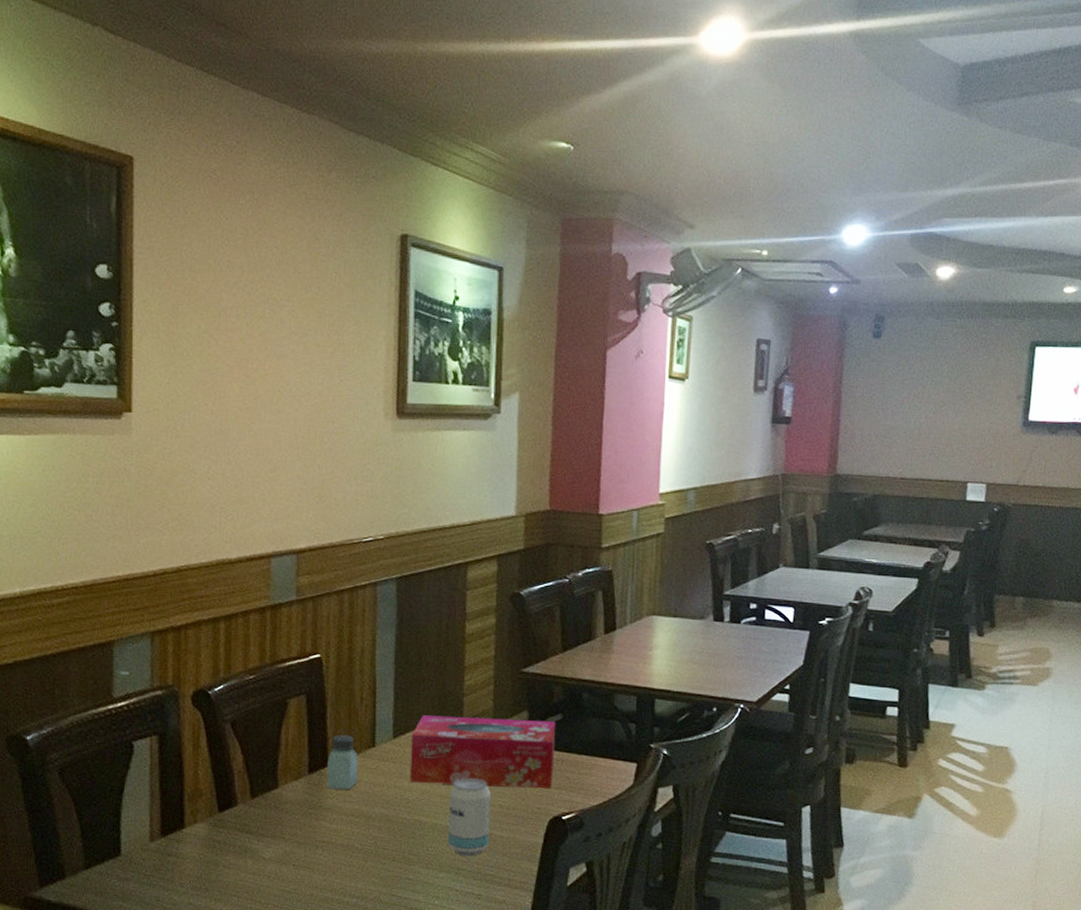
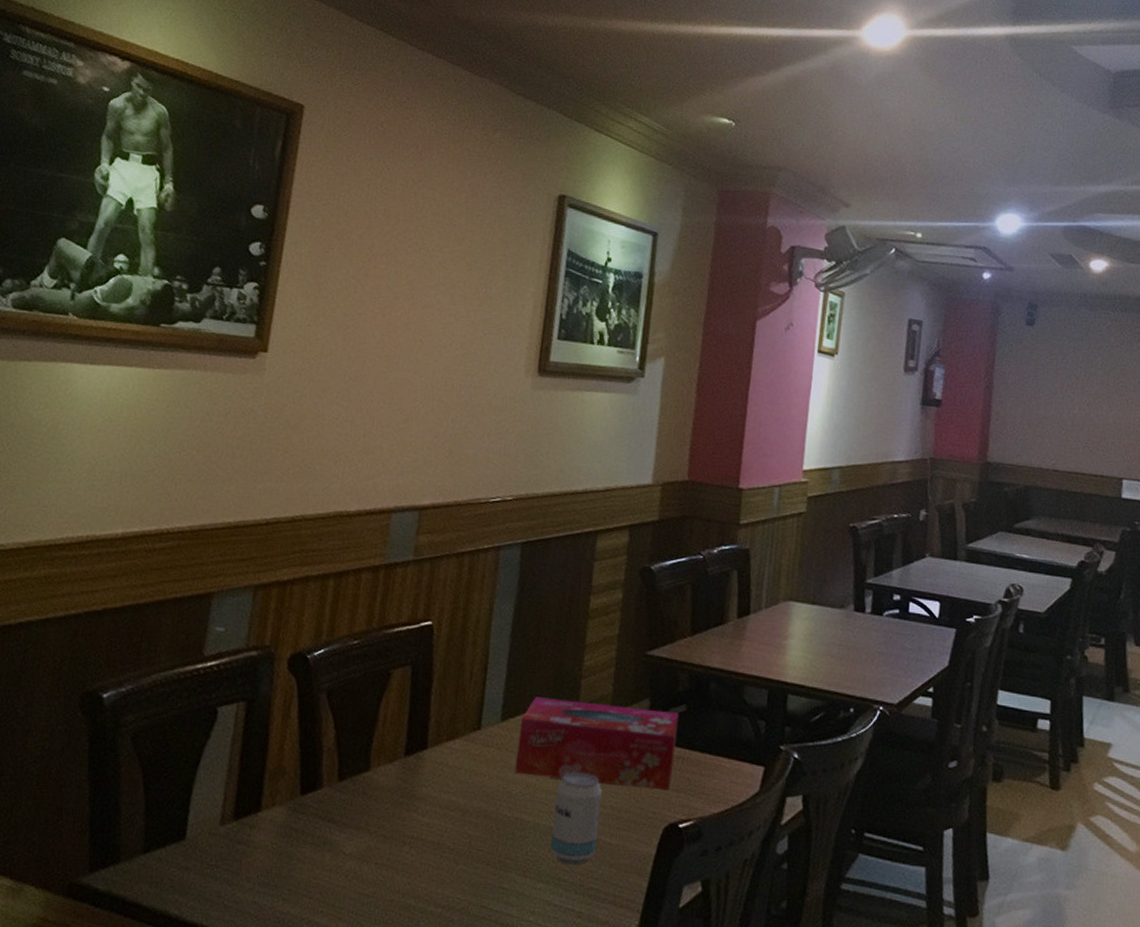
saltshaker: present [327,735,358,790] -> none [423,713,461,778]

